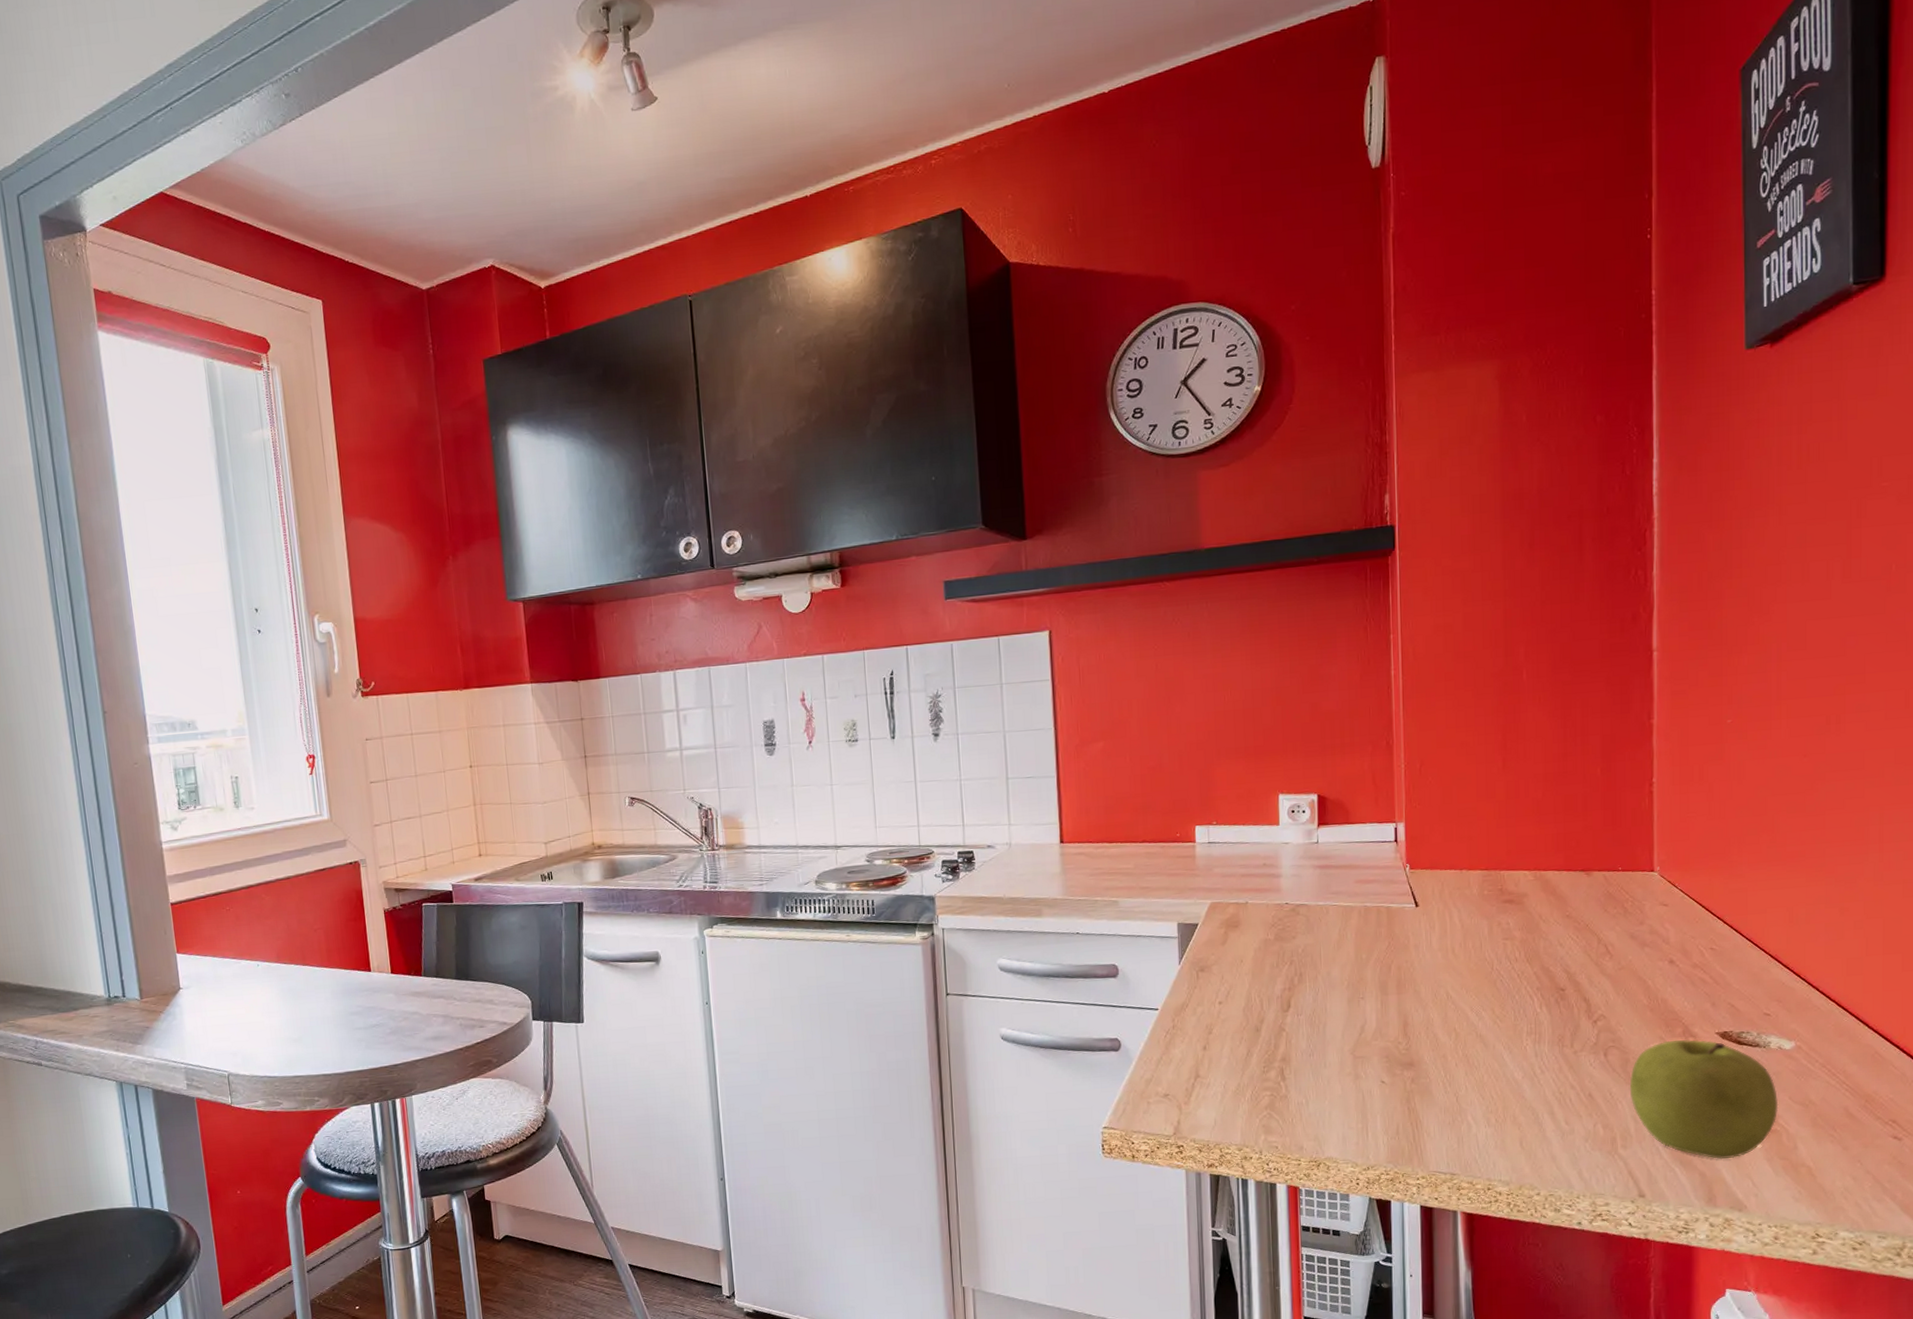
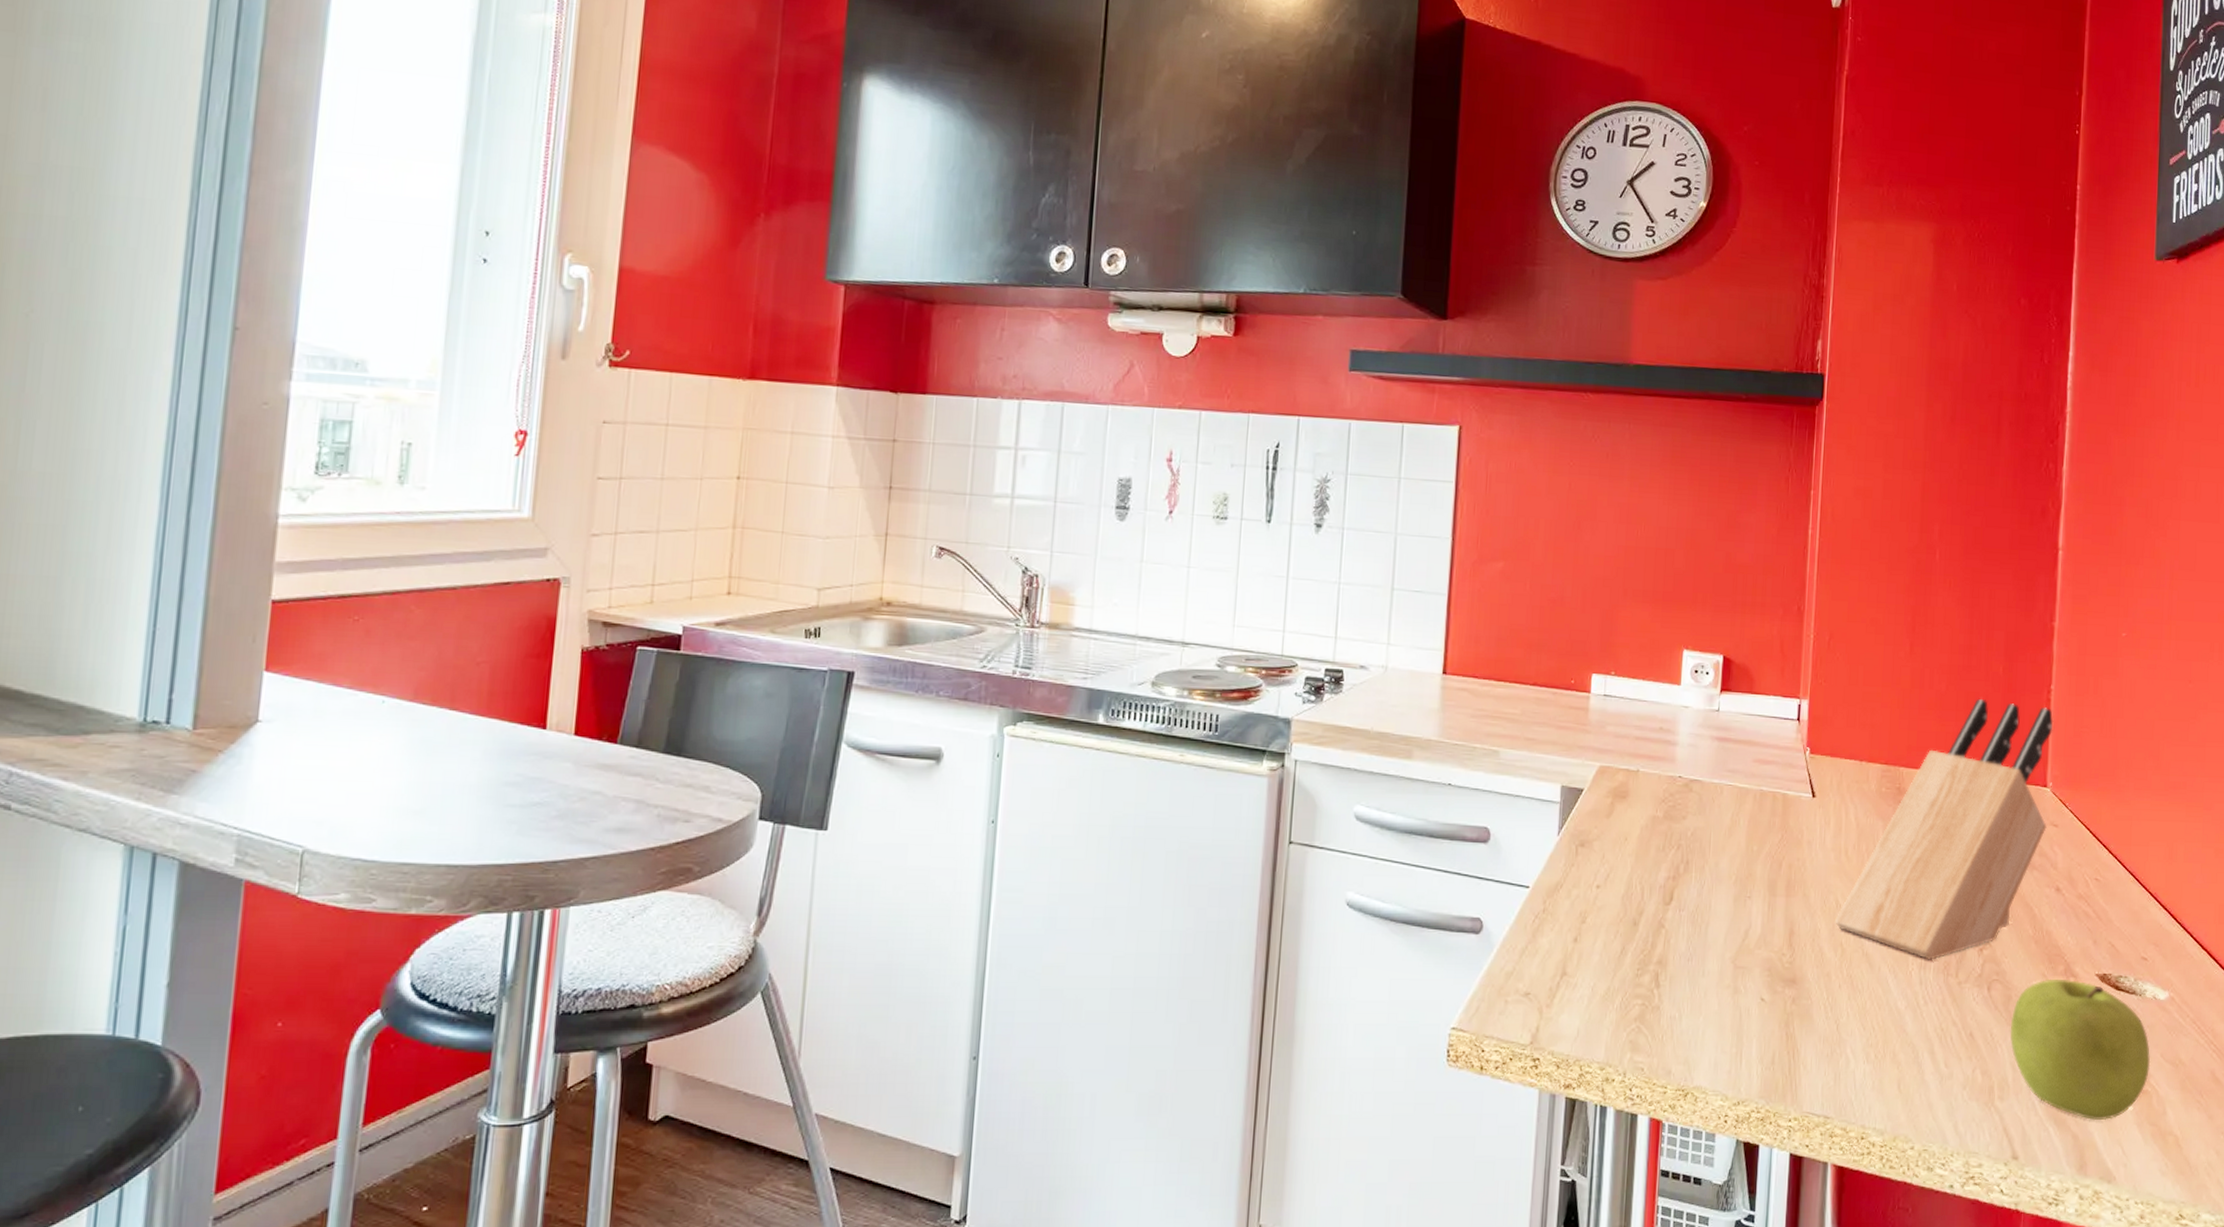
knife block: none [1447,799,1658,1035] -> present [1835,698,2054,960]

